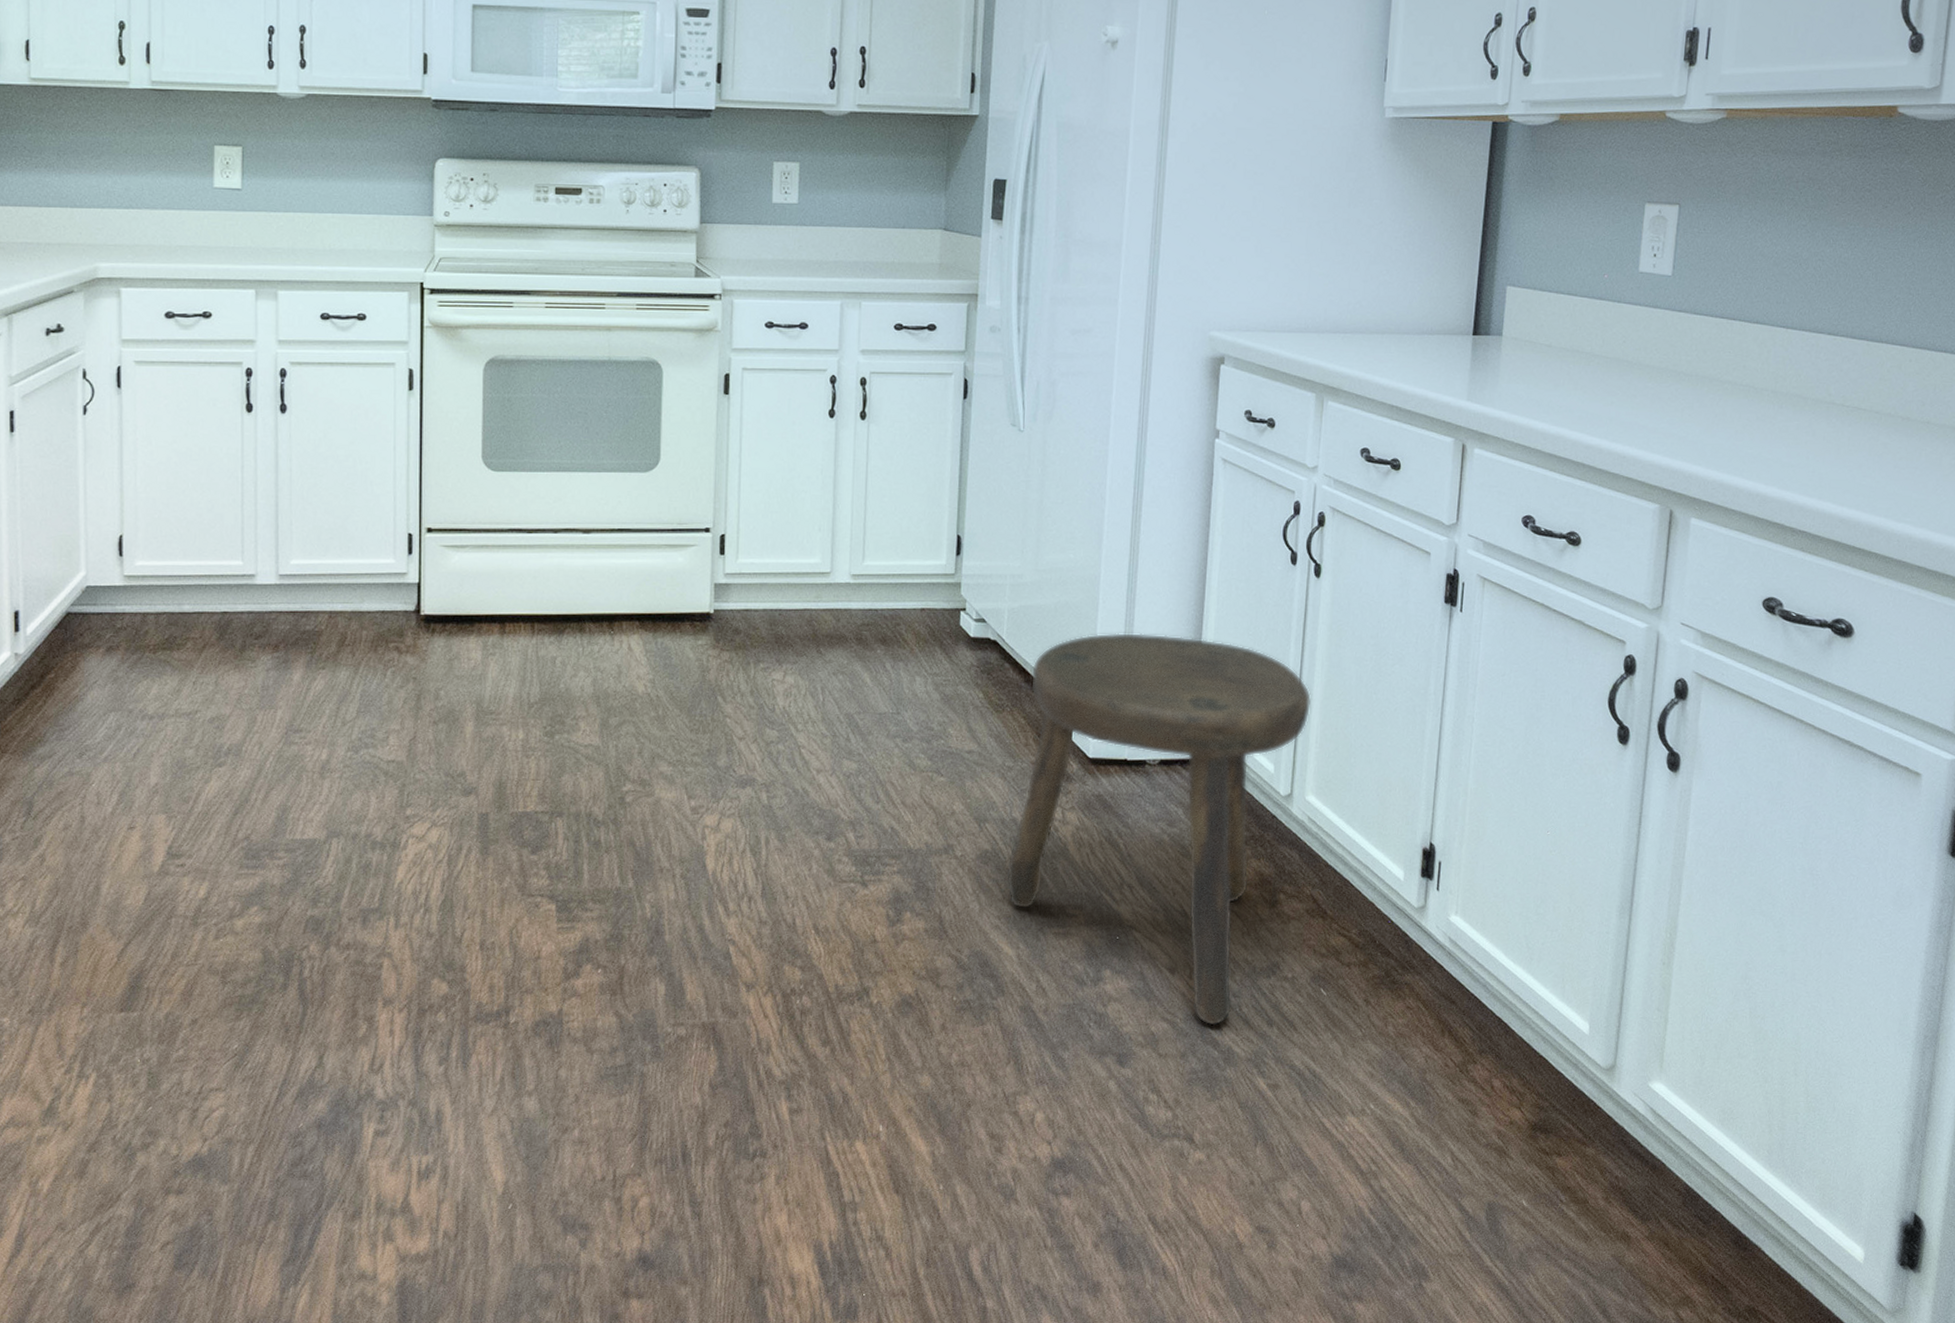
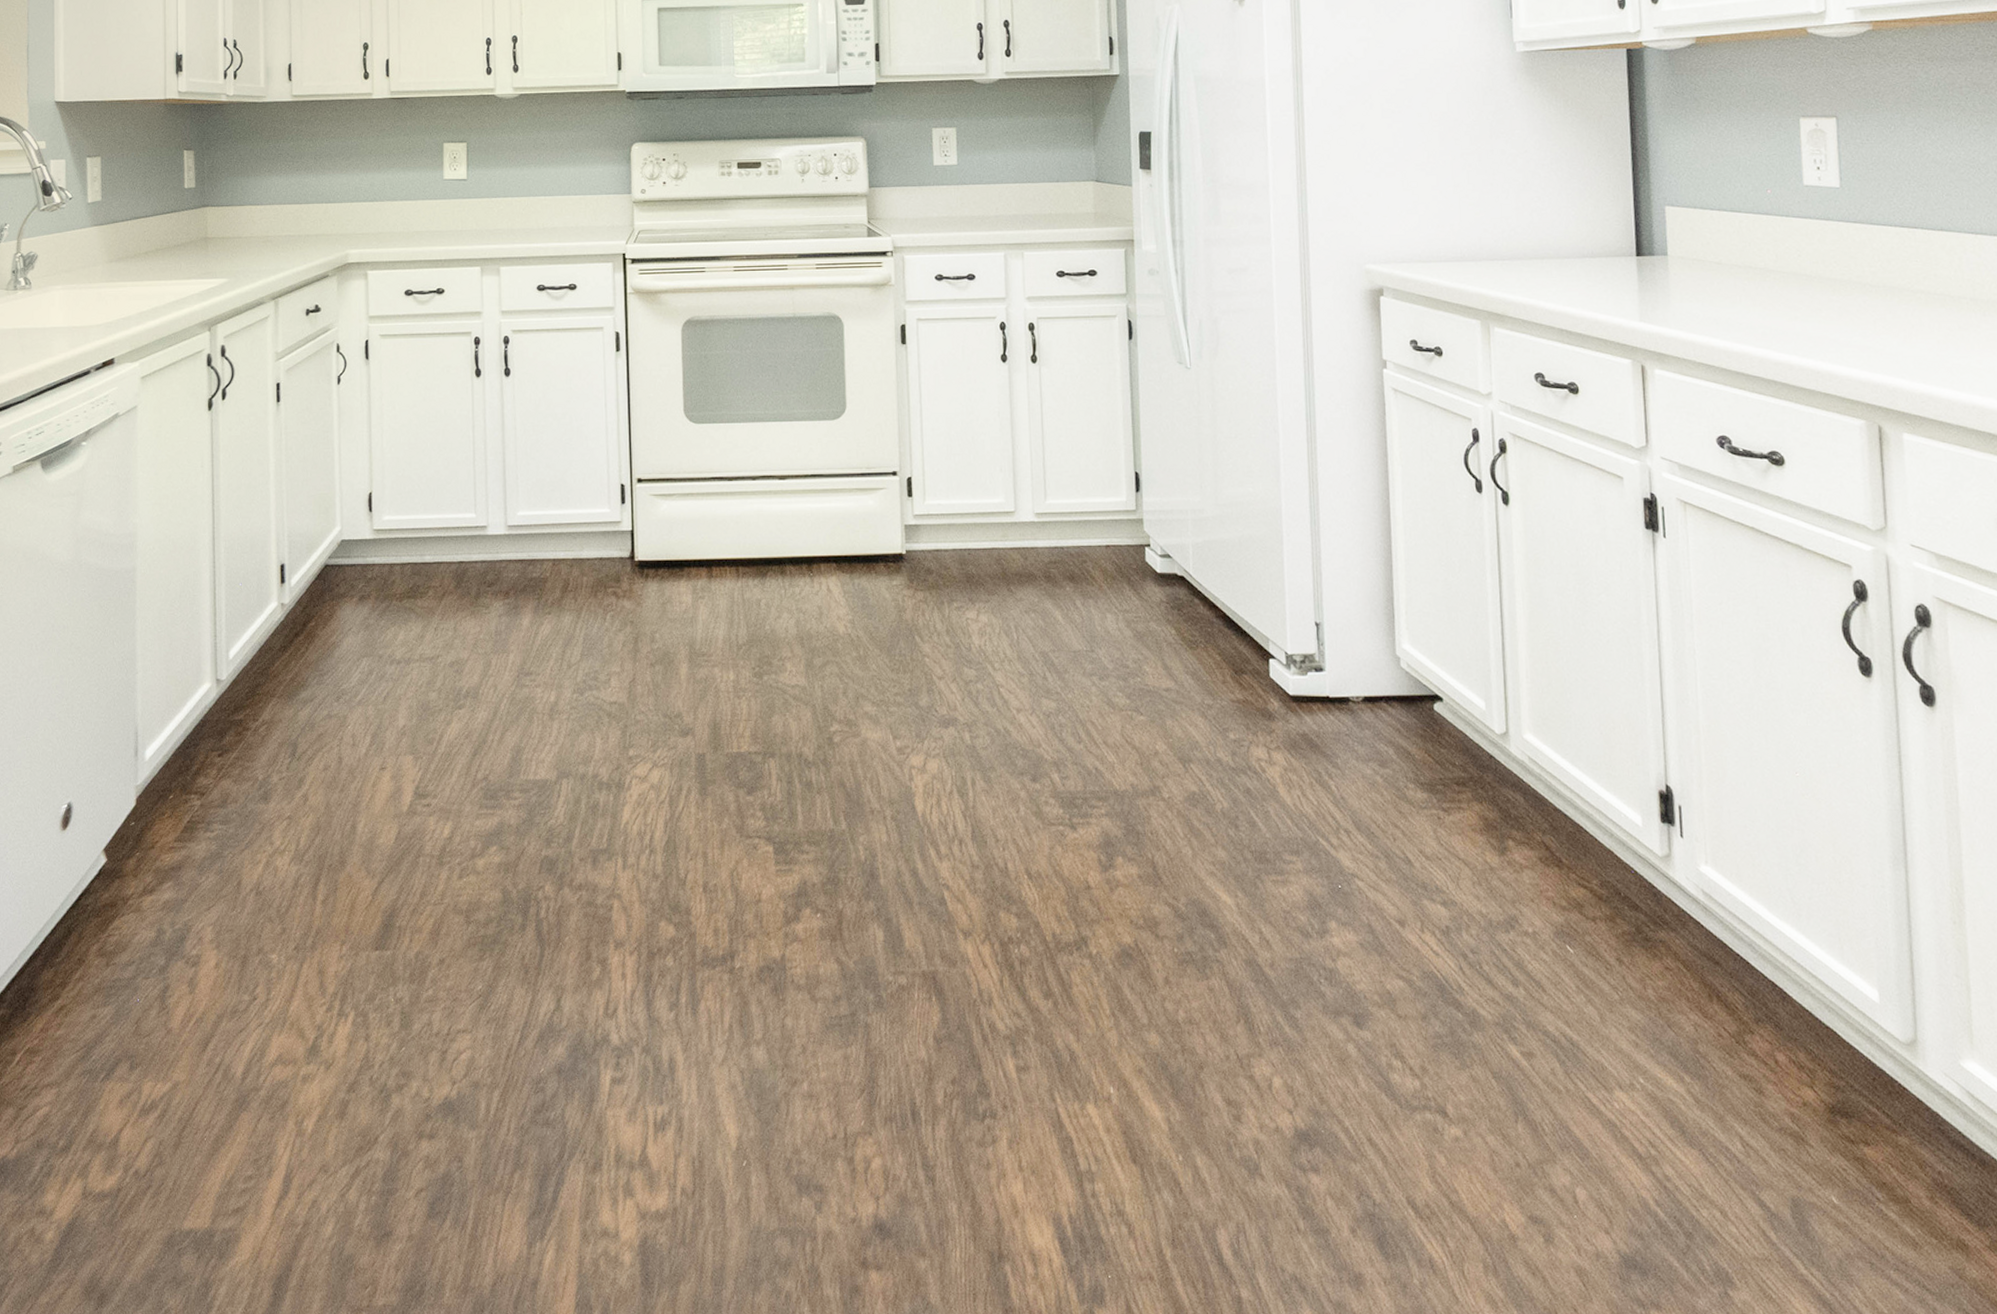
stool: present [1006,633,1312,1026] -> none [1216,566,1517,985]

